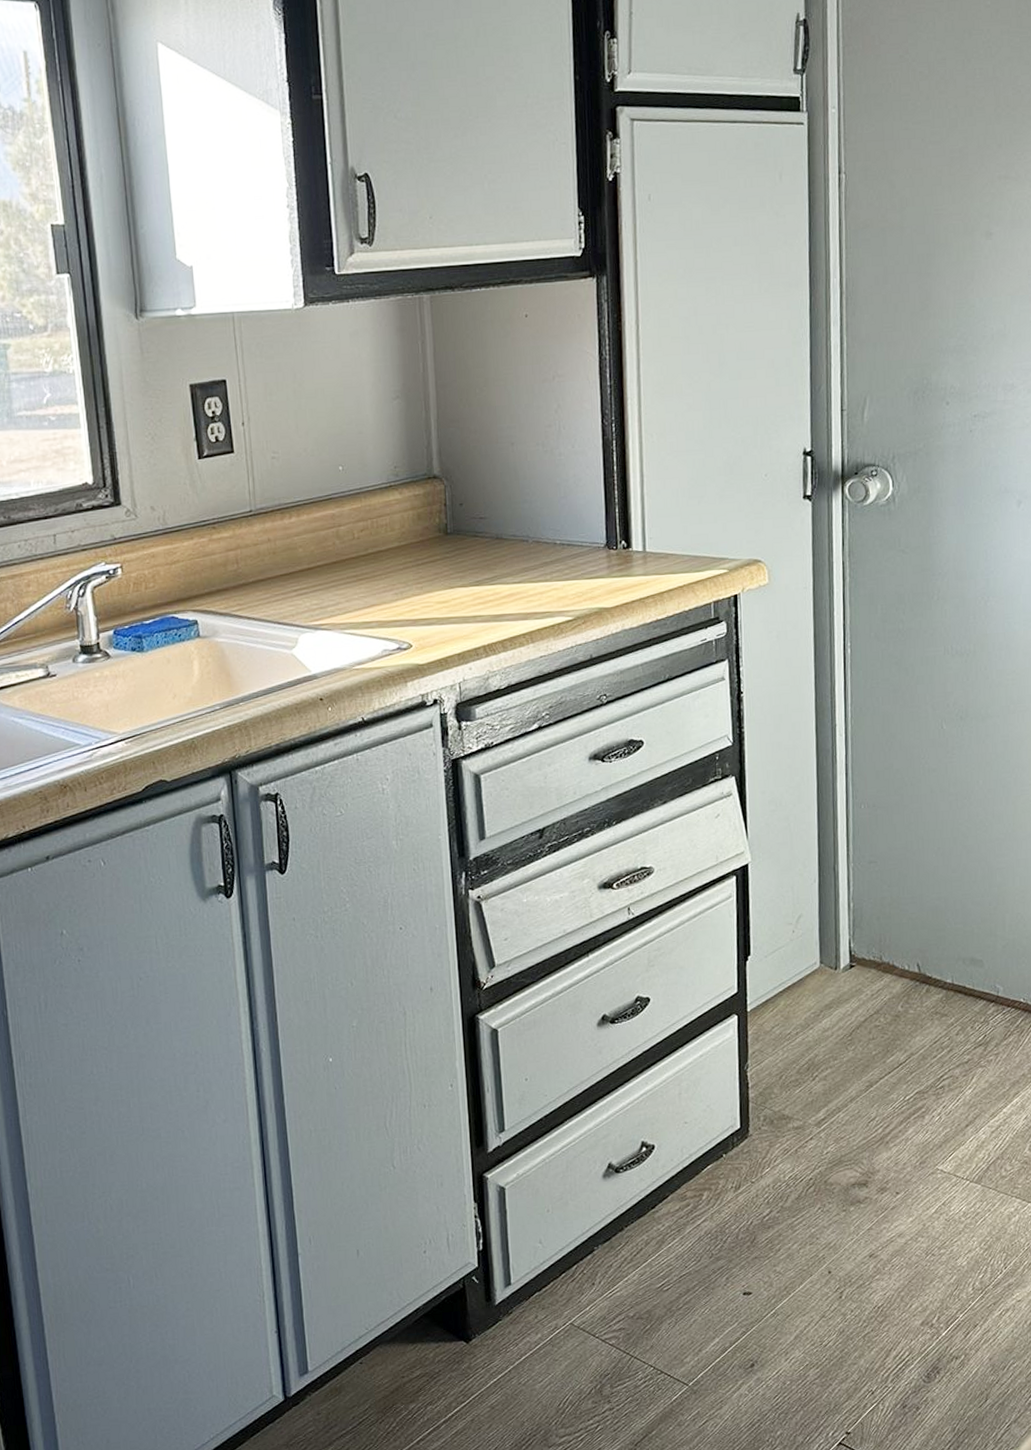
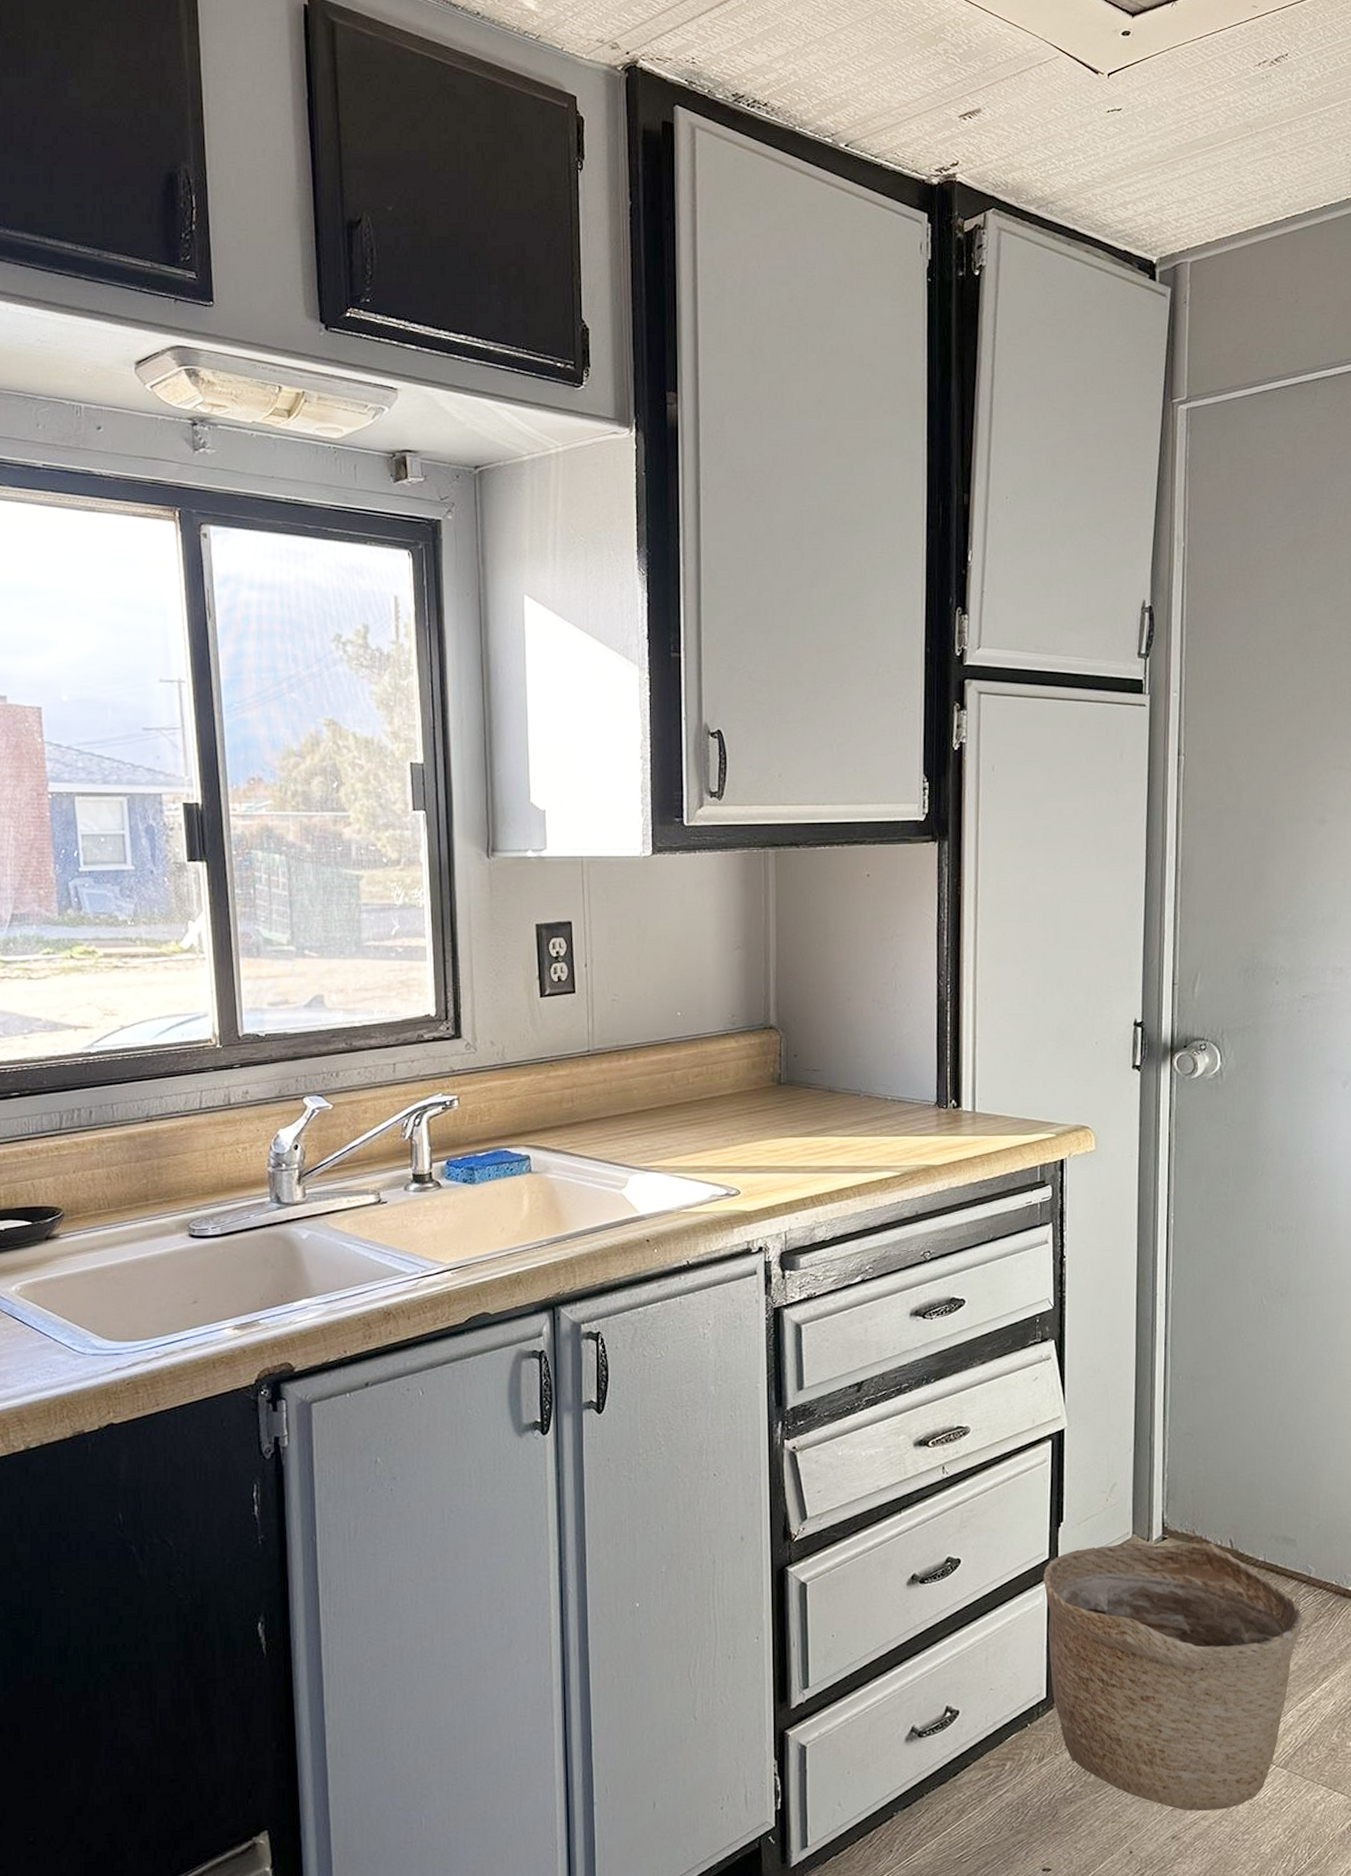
basket: none [732,967,993,1230] -> present [1043,1542,1304,1811]

